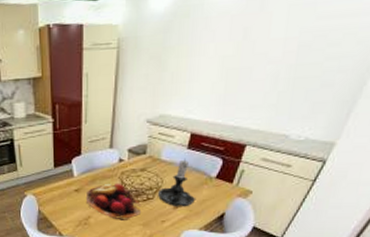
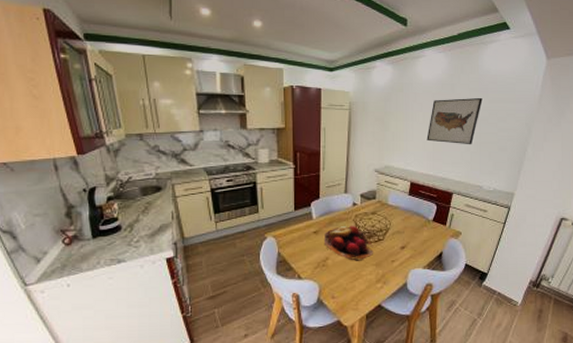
candle holder: present [157,158,197,207] -> none [386,203,419,248]
wall art: none [217,13,307,83] -> present [426,97,483,145]

